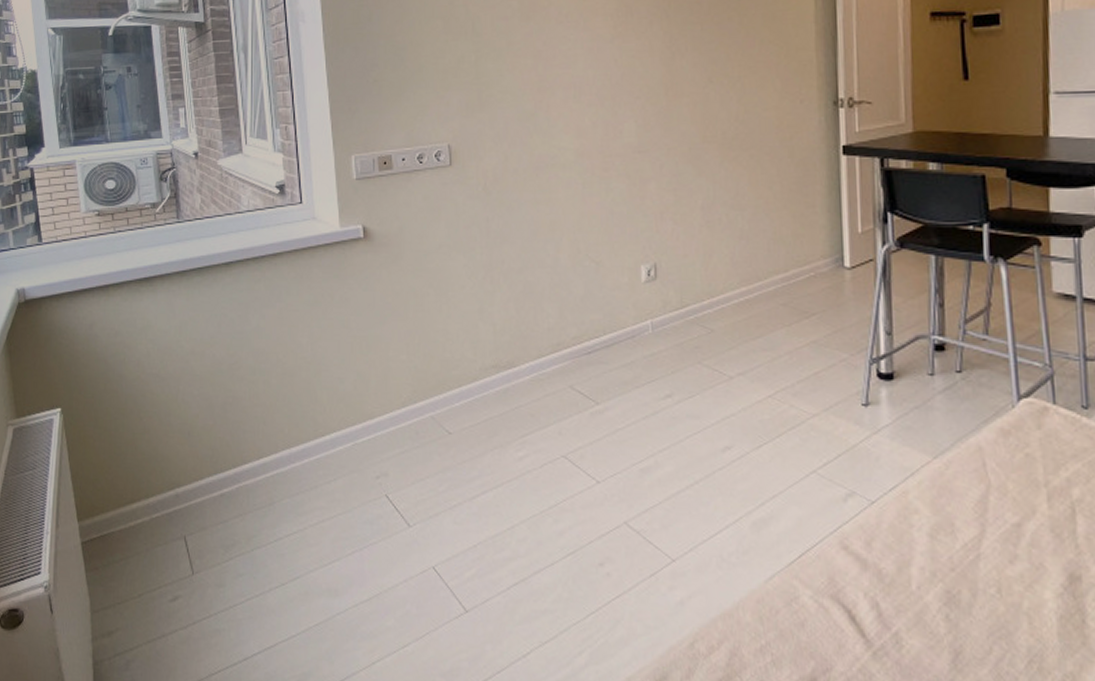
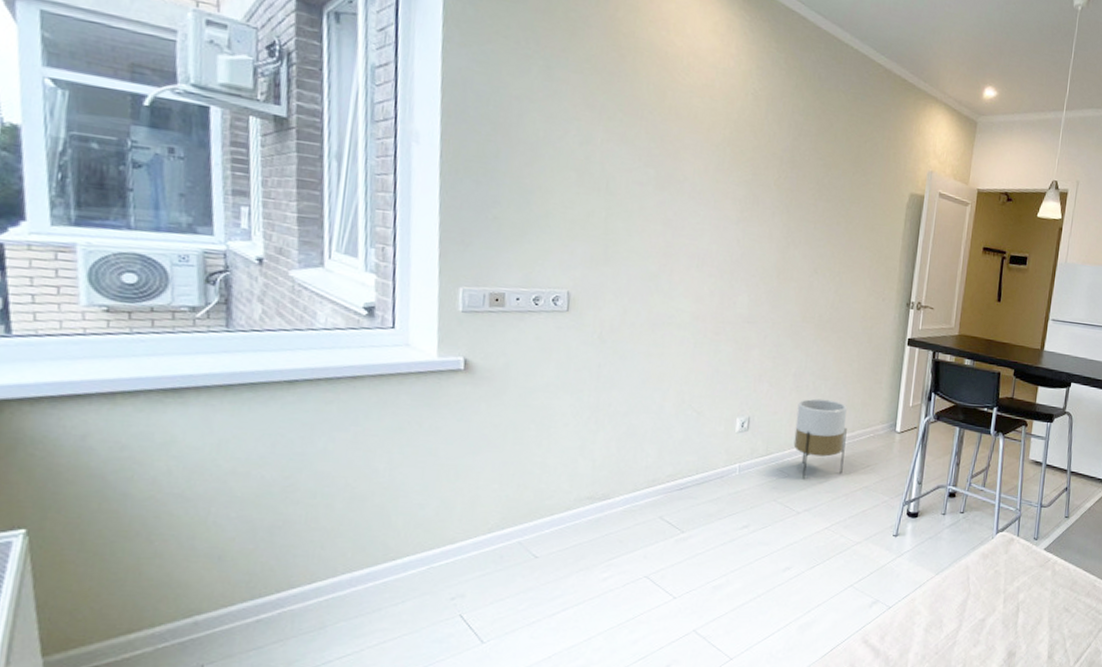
planter: none [711,234,780,336] -> present [793,398,847,480]

